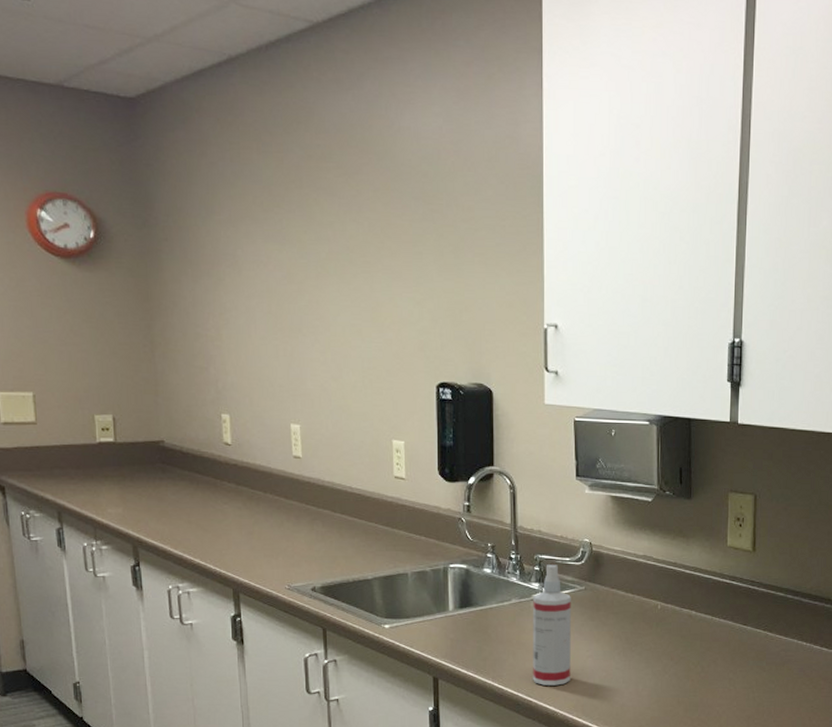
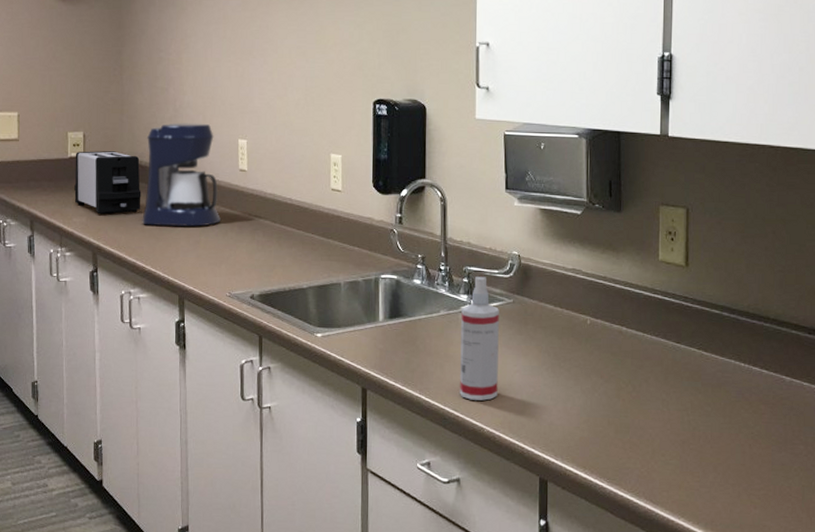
toaster: none [105,435,185,505] -> present [74,151,141,215]
coffee maker: none [187,405,275,517] -> present [142,123,221,227]

